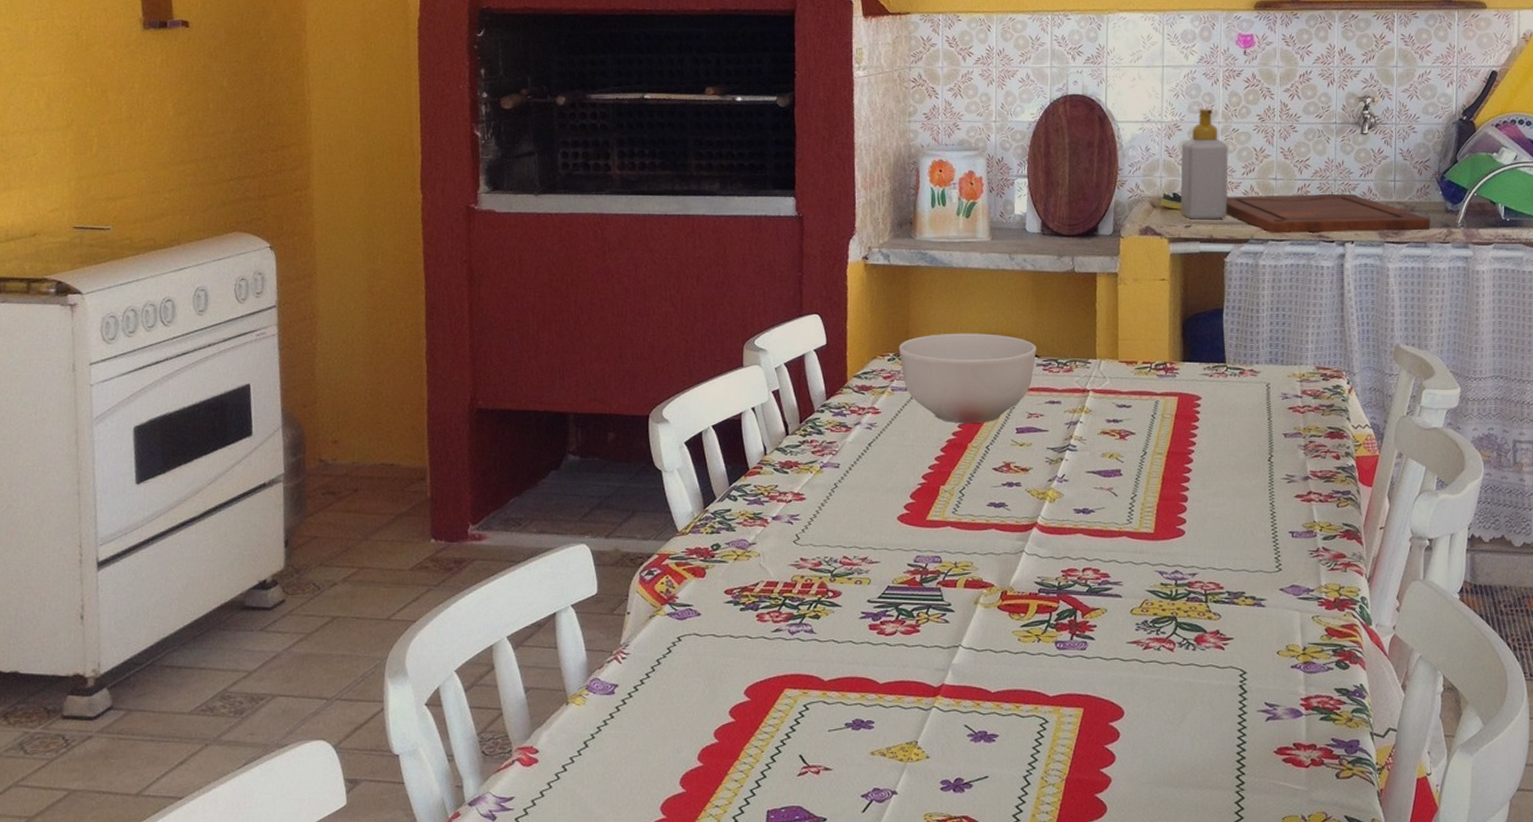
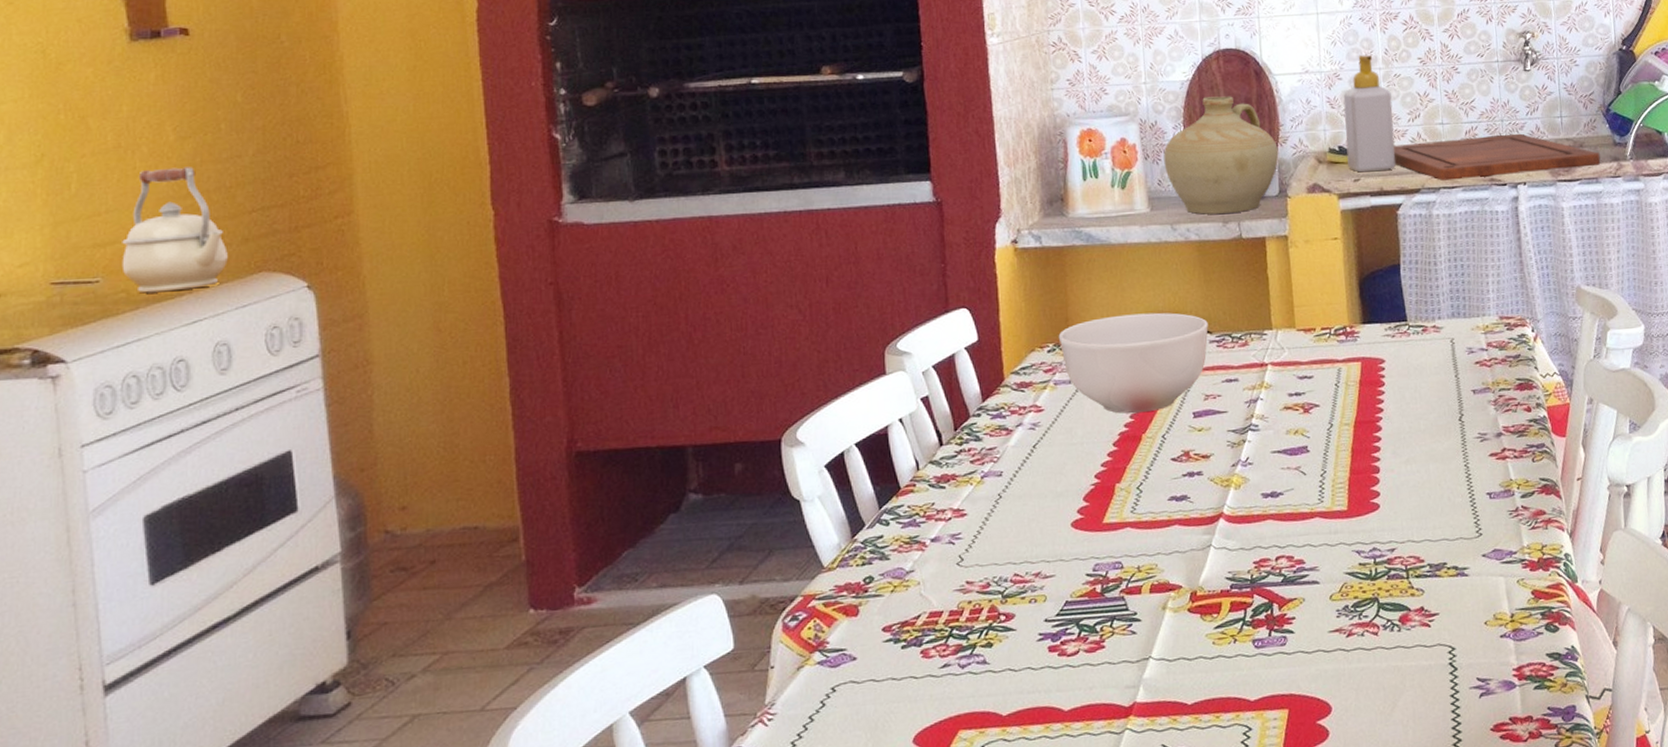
kettle: none [127,138,209,242] -> present [122,167,228,294]
ceramic jug: none [1007,138,1115,249] -> present [1163,96,1279,215]

